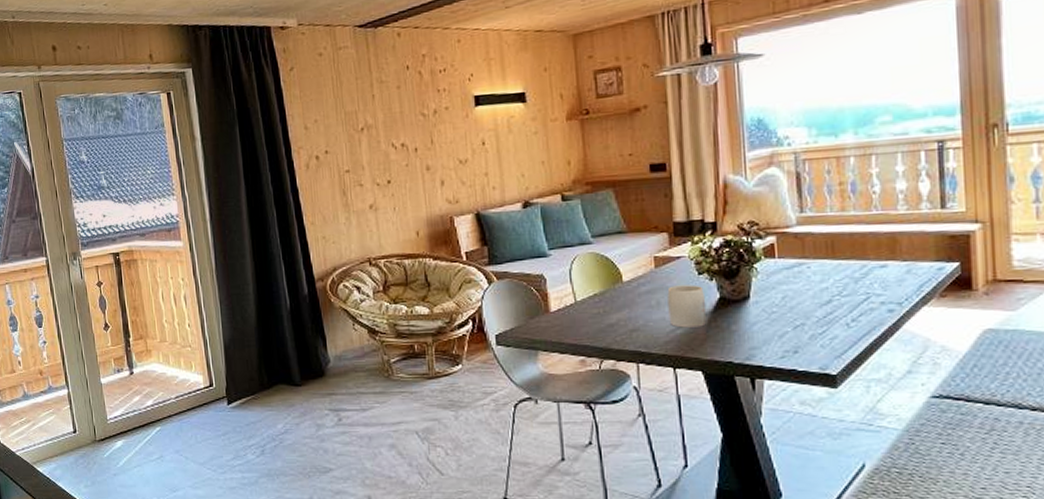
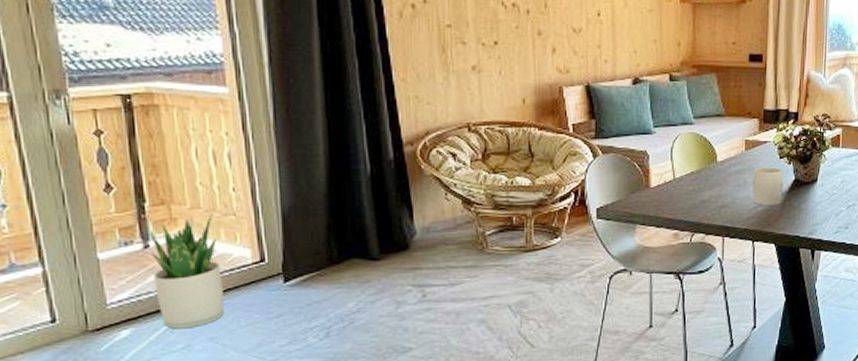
planter: none [134,346,186,442] -> present [150,214,224,329]

